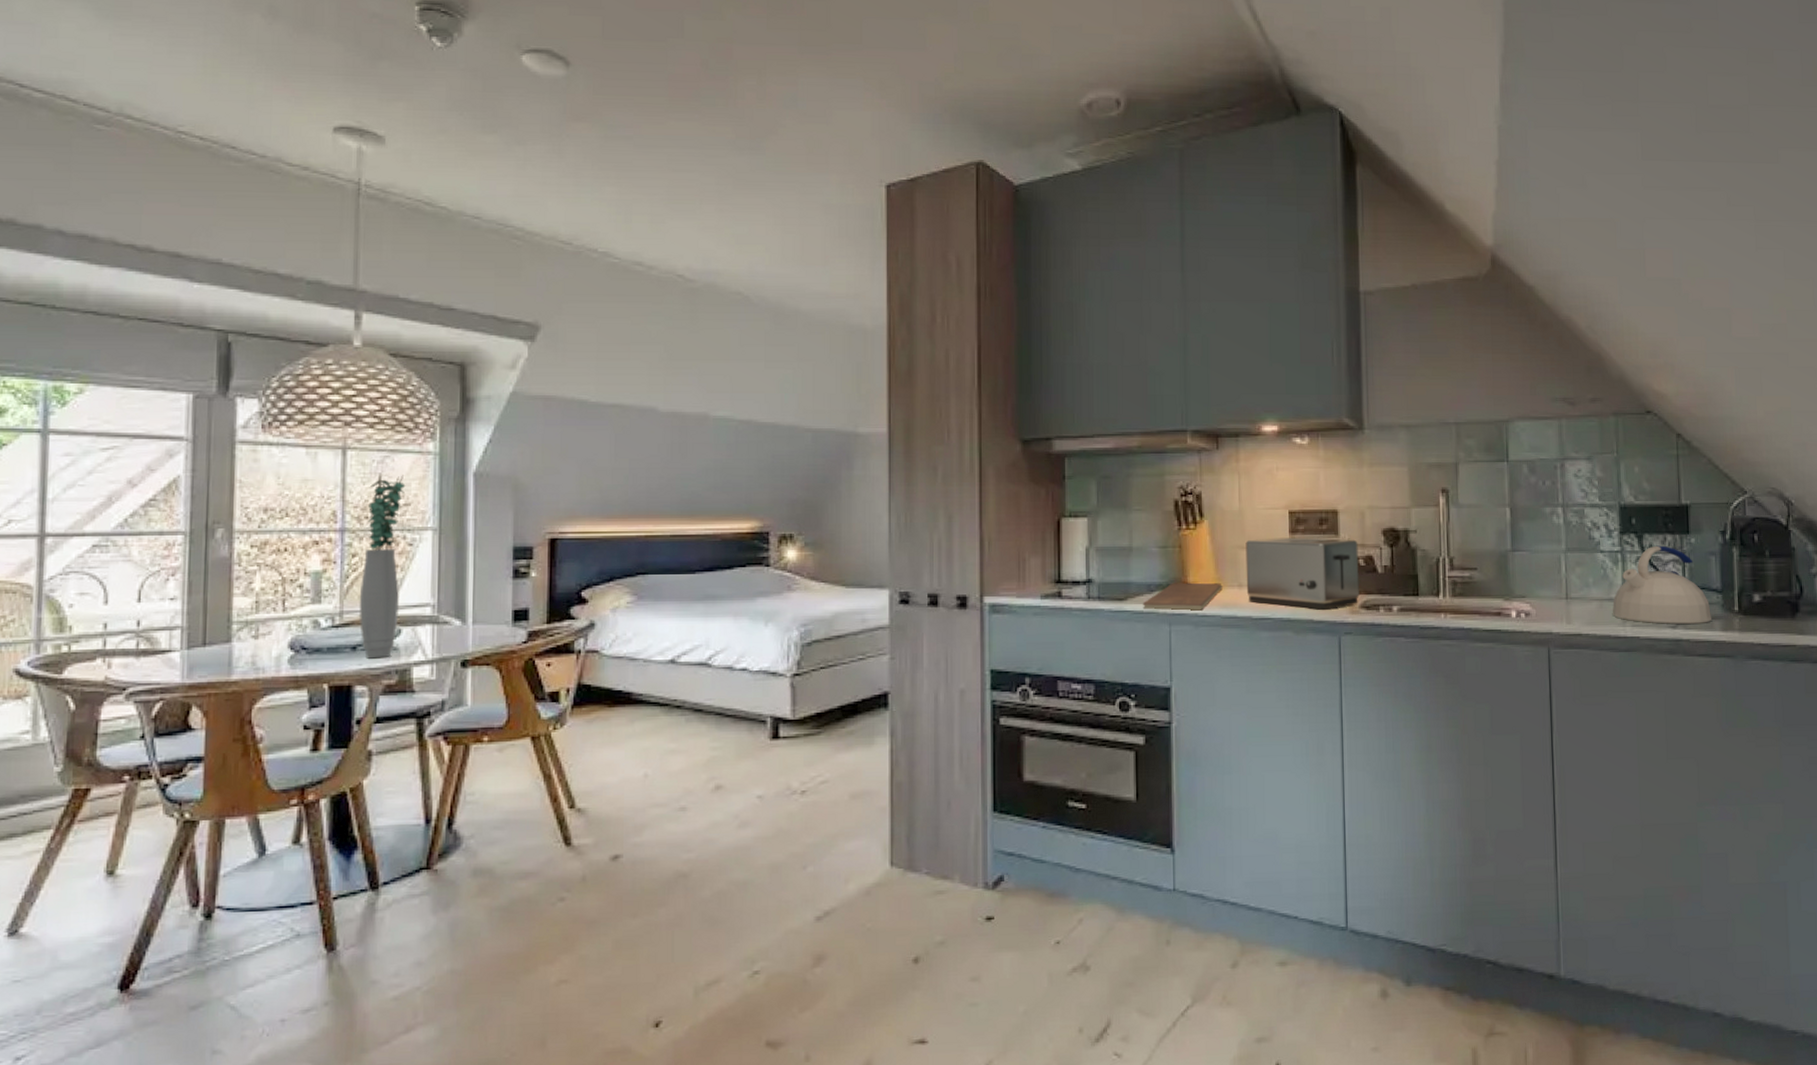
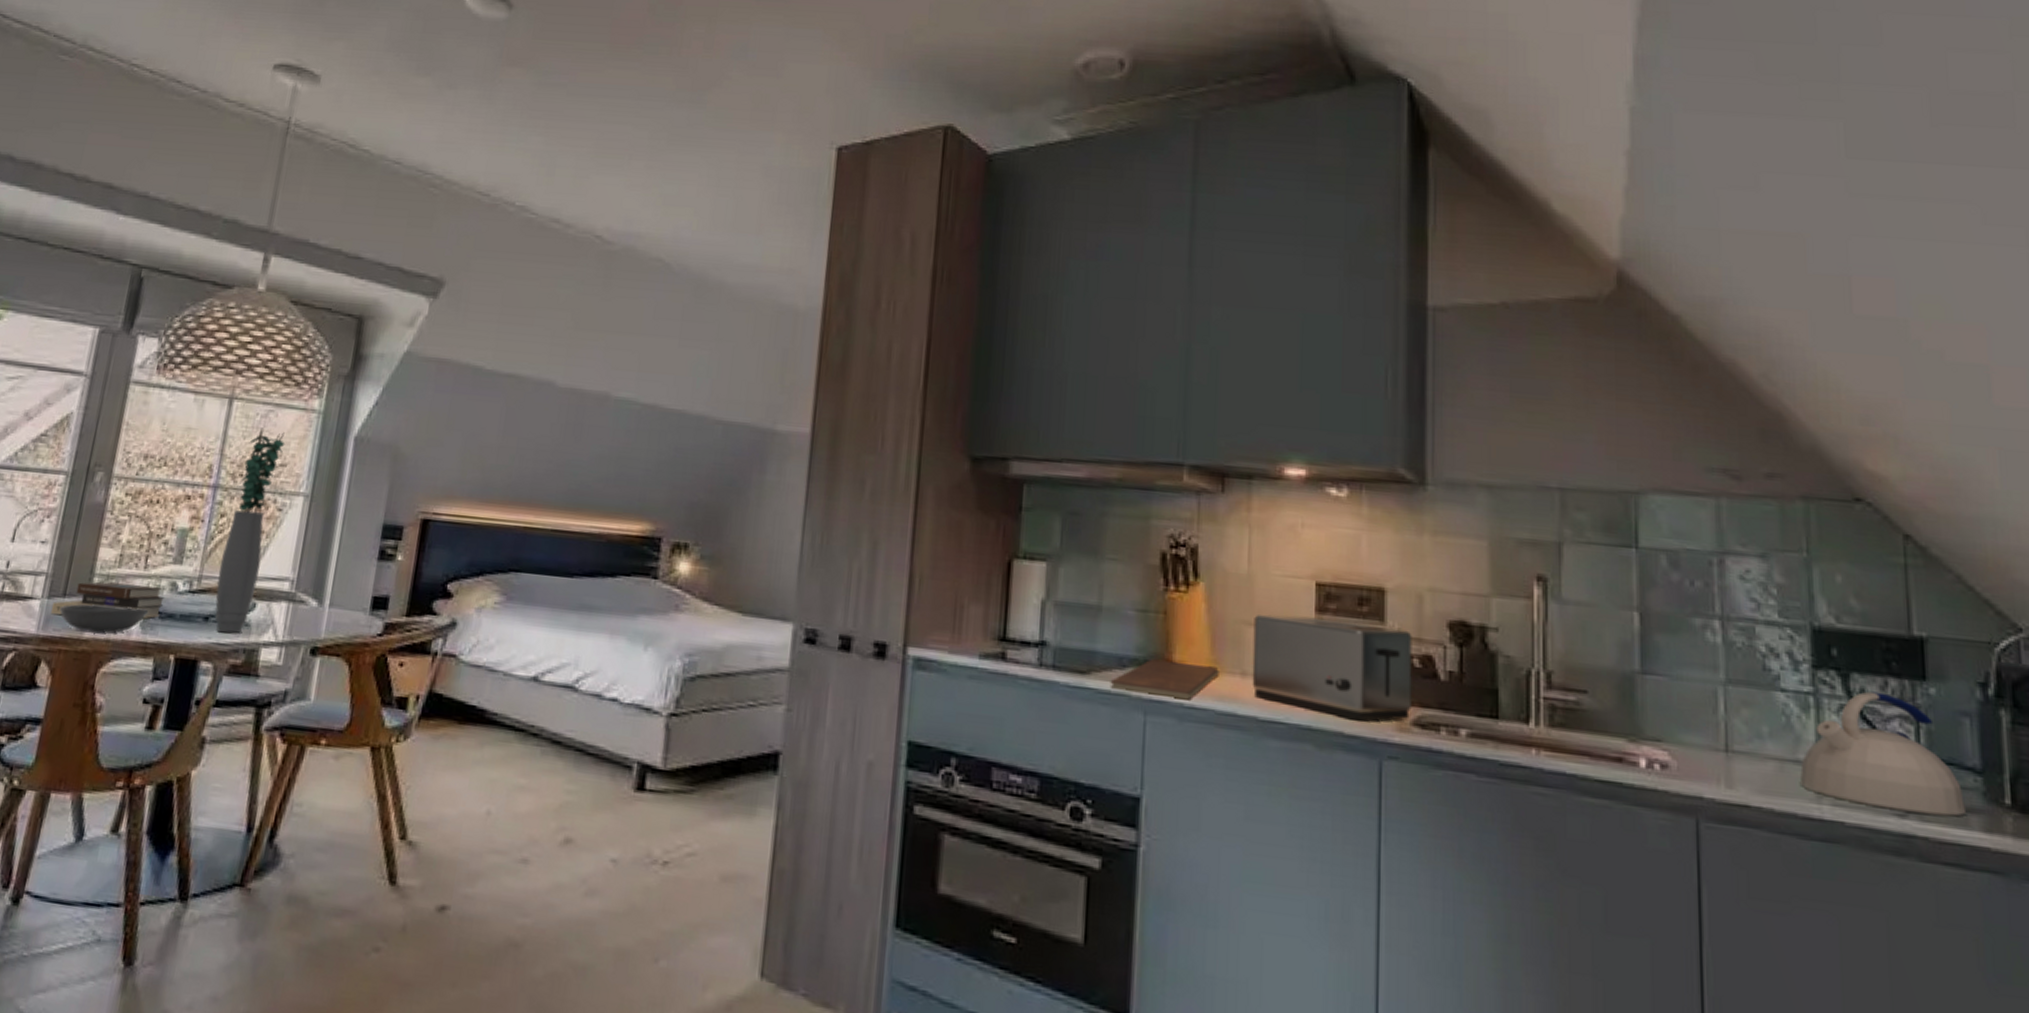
books: none [192,625,308,663] -> present [50,582,164,619]
bowl: none [202,647,295,674] -> present [60,604,149,632]

